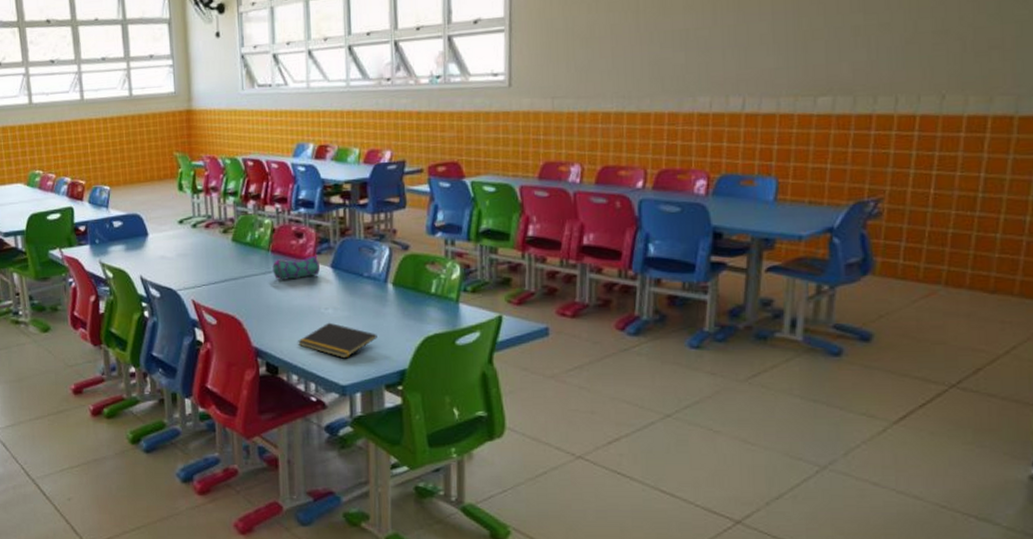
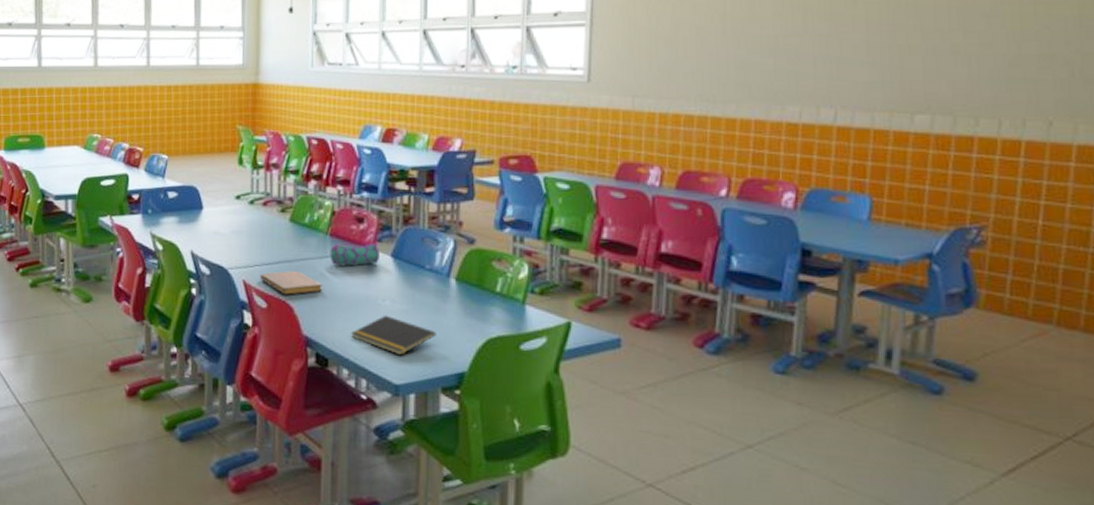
notebook: none [208,287,268,311] -> present [260,270,322,295]

